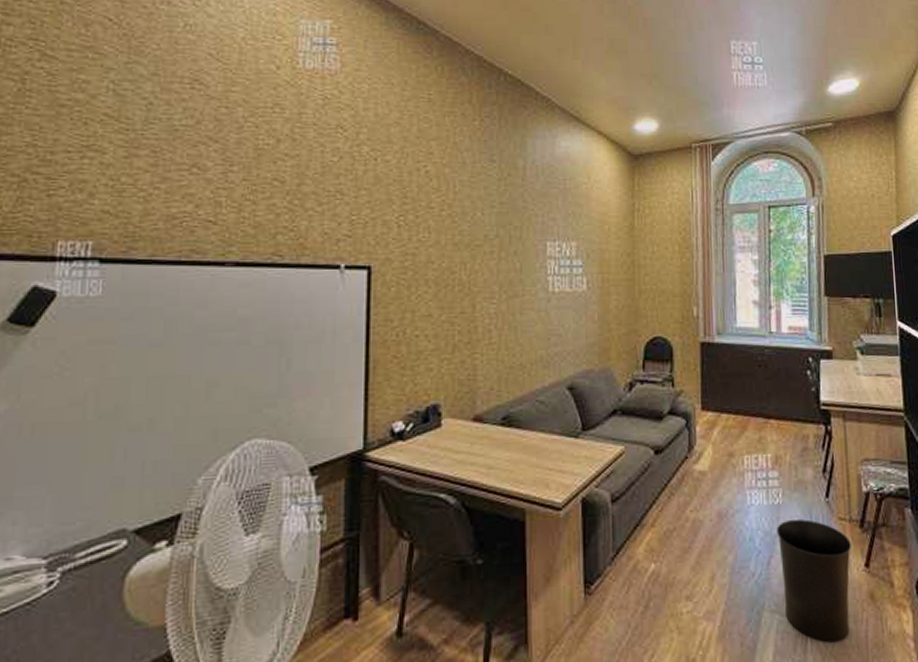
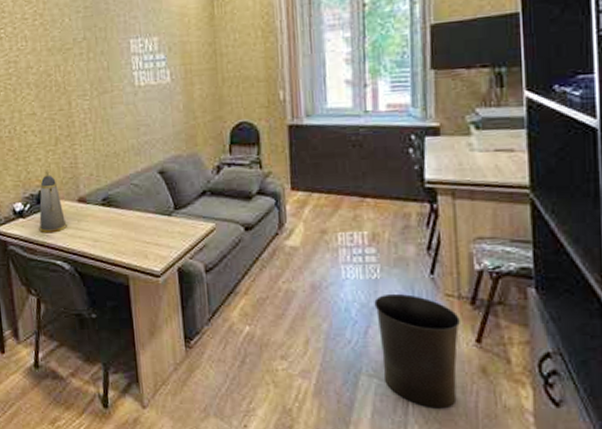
coffee pot: none [421,381,457,460] -> present [39,169,67,234]

